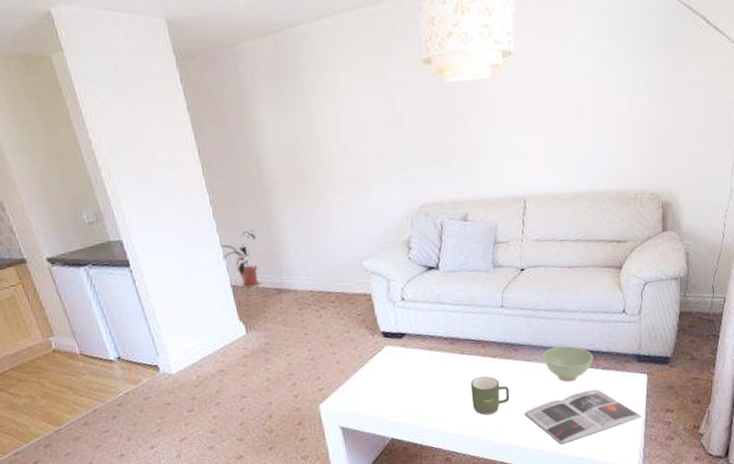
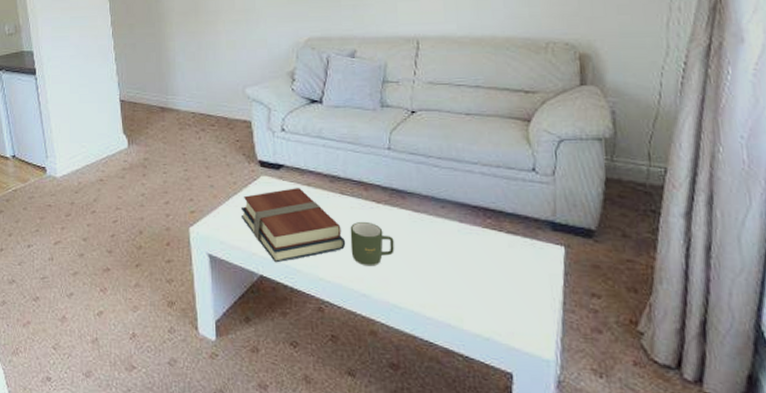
house plant: present [220,230,263,289] -> none [114,50,149,104]
books: none [367,353,468,425] -> present [240,188,346,263]
magazine: present [524,389,642,445] -> none [410,255,558,315]
bowl: present [542,345,594,382] -> none [433,200,497,242]

